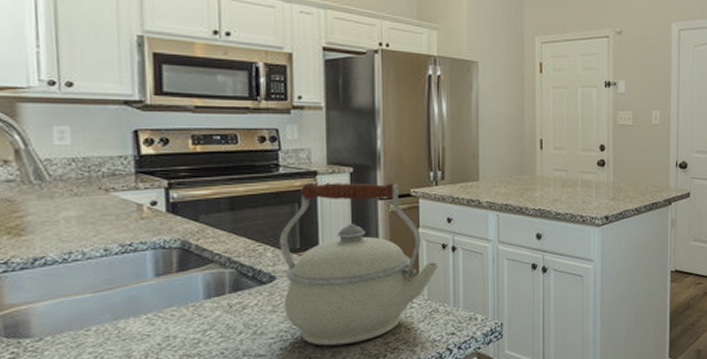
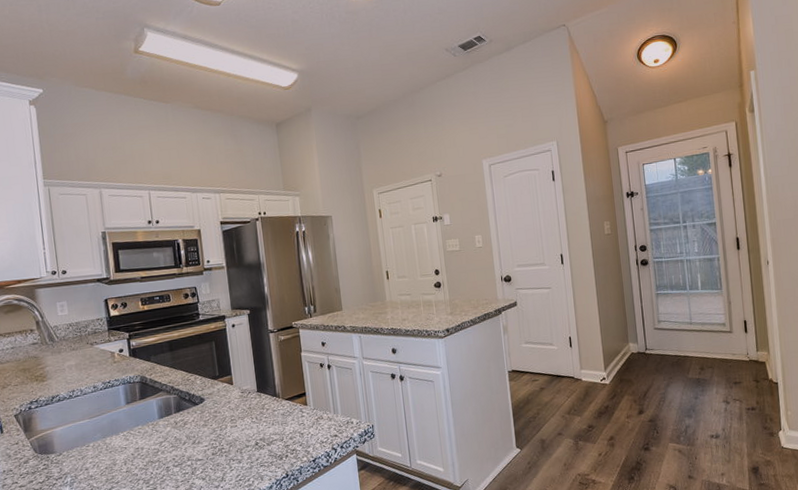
kettle: present [279,182,438,346] -> none [204,318,319,450]

